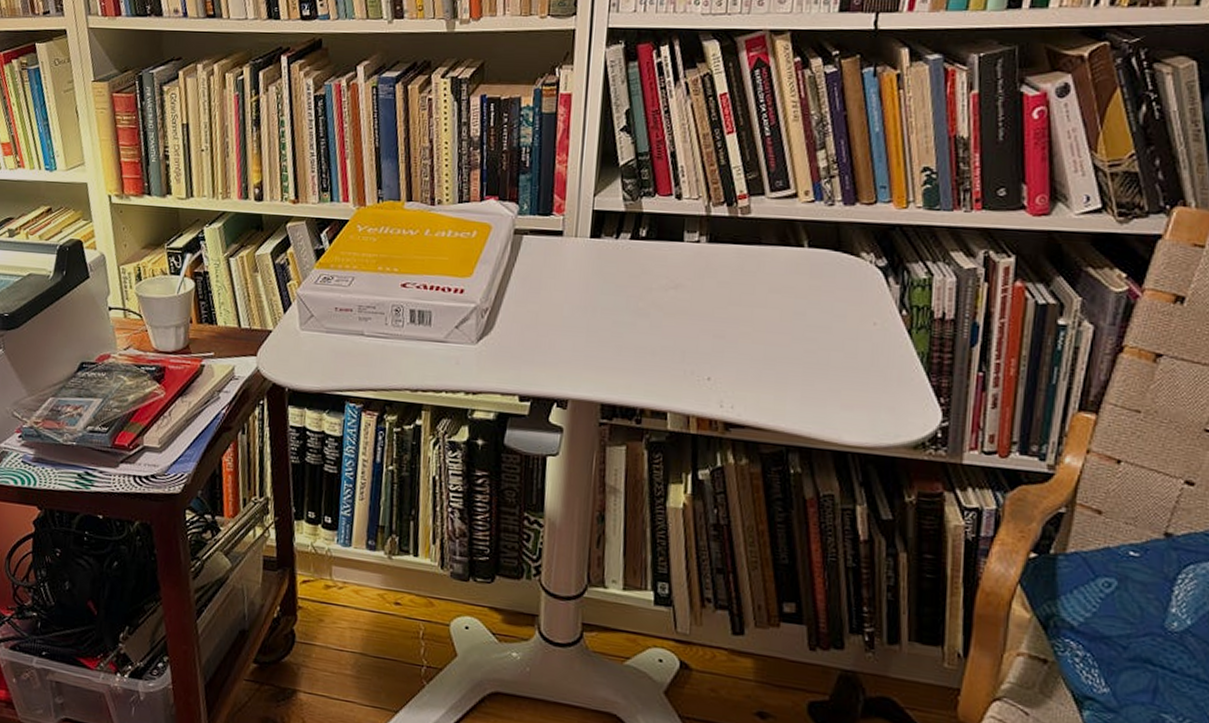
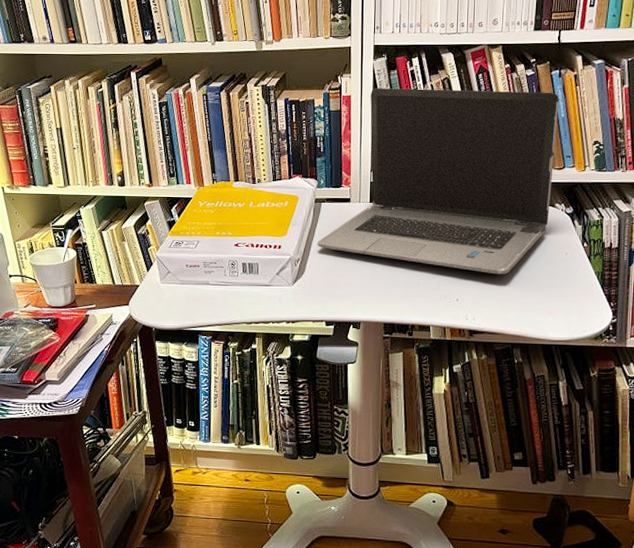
laptop computer: none [513,84,873,348] -> present [317,88,560,275]

